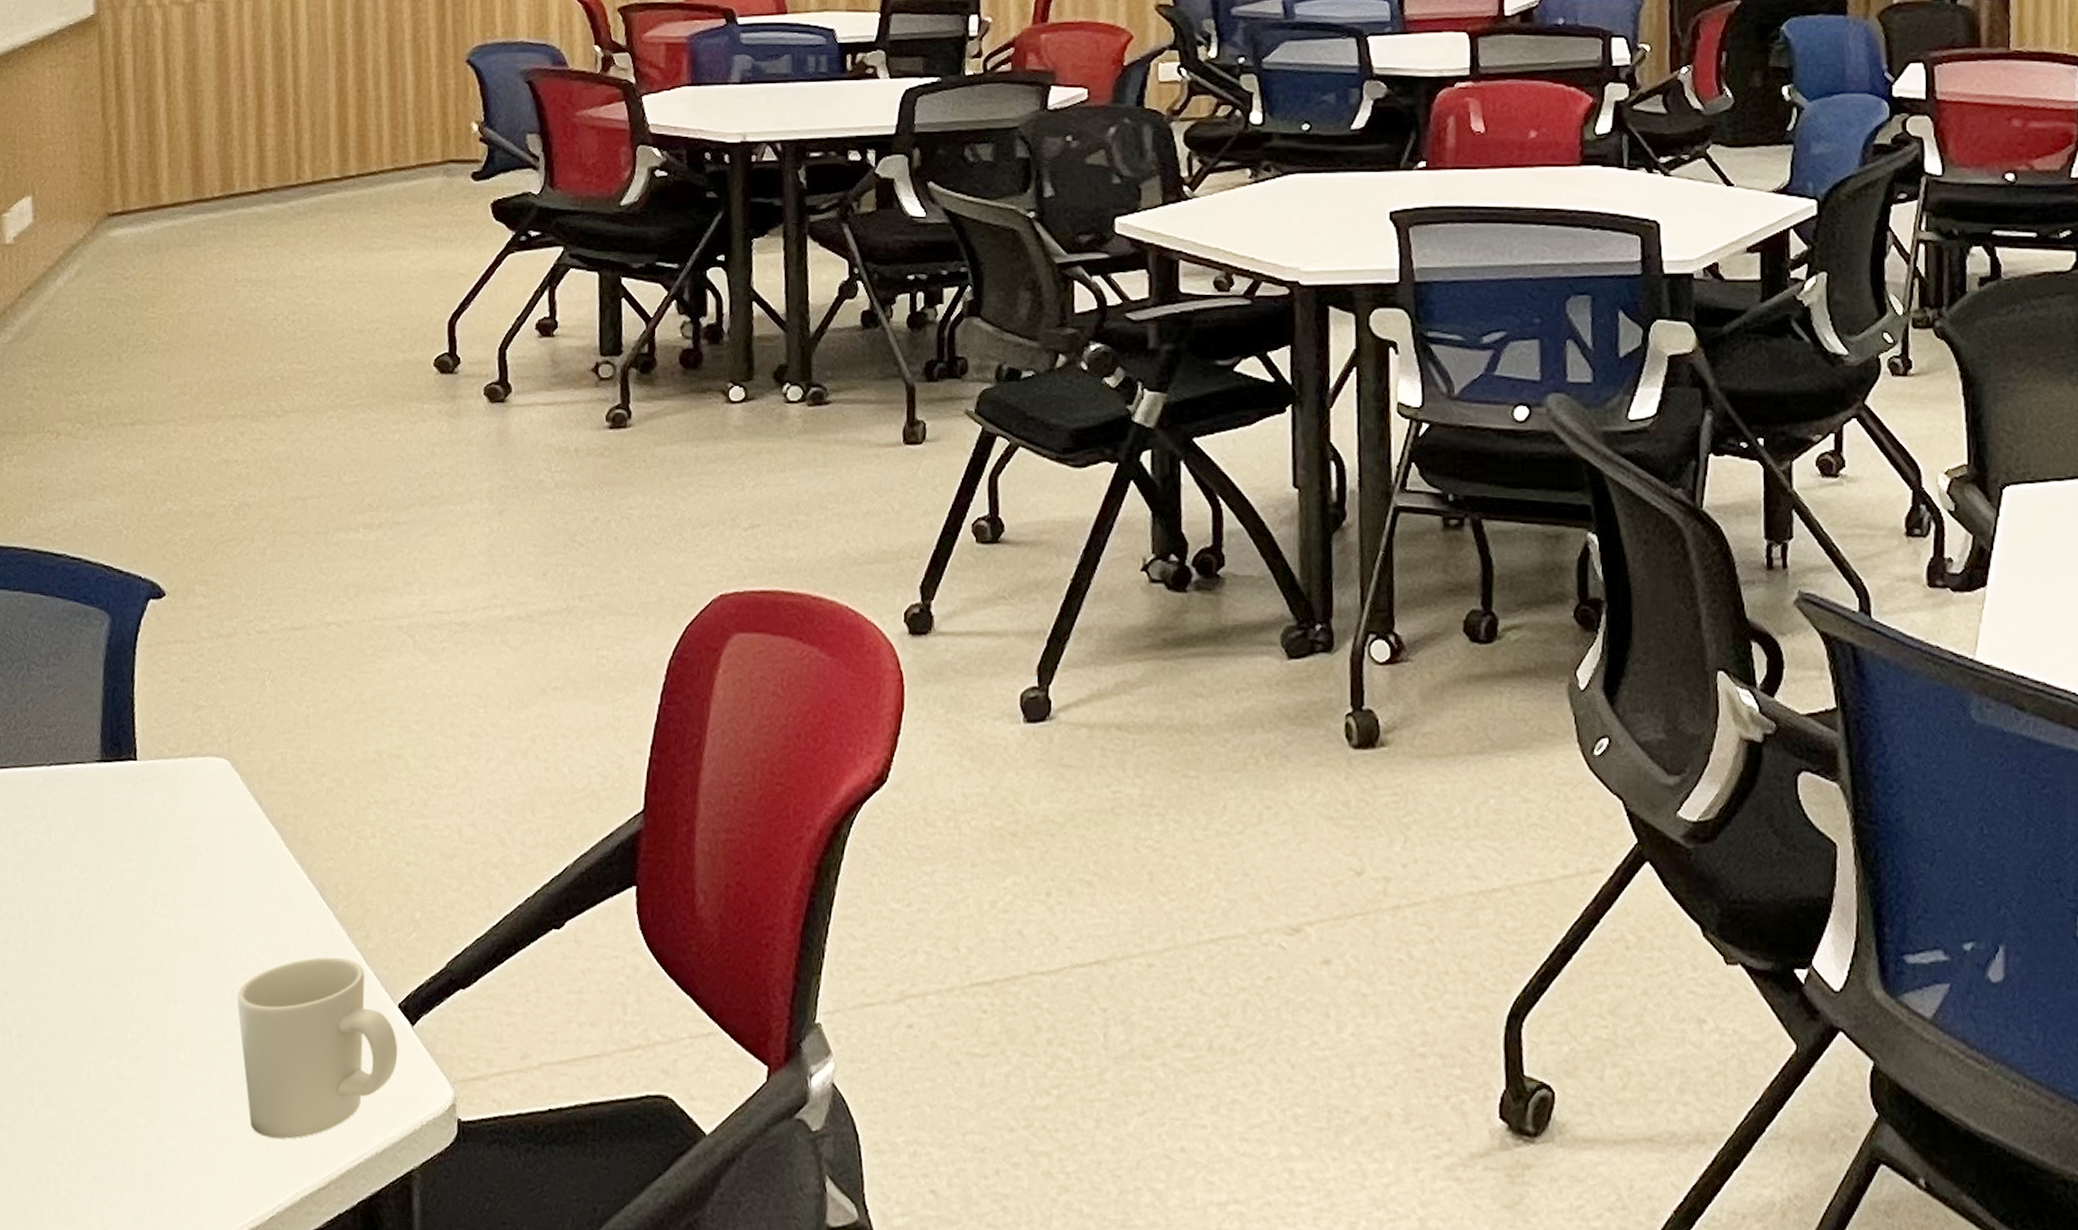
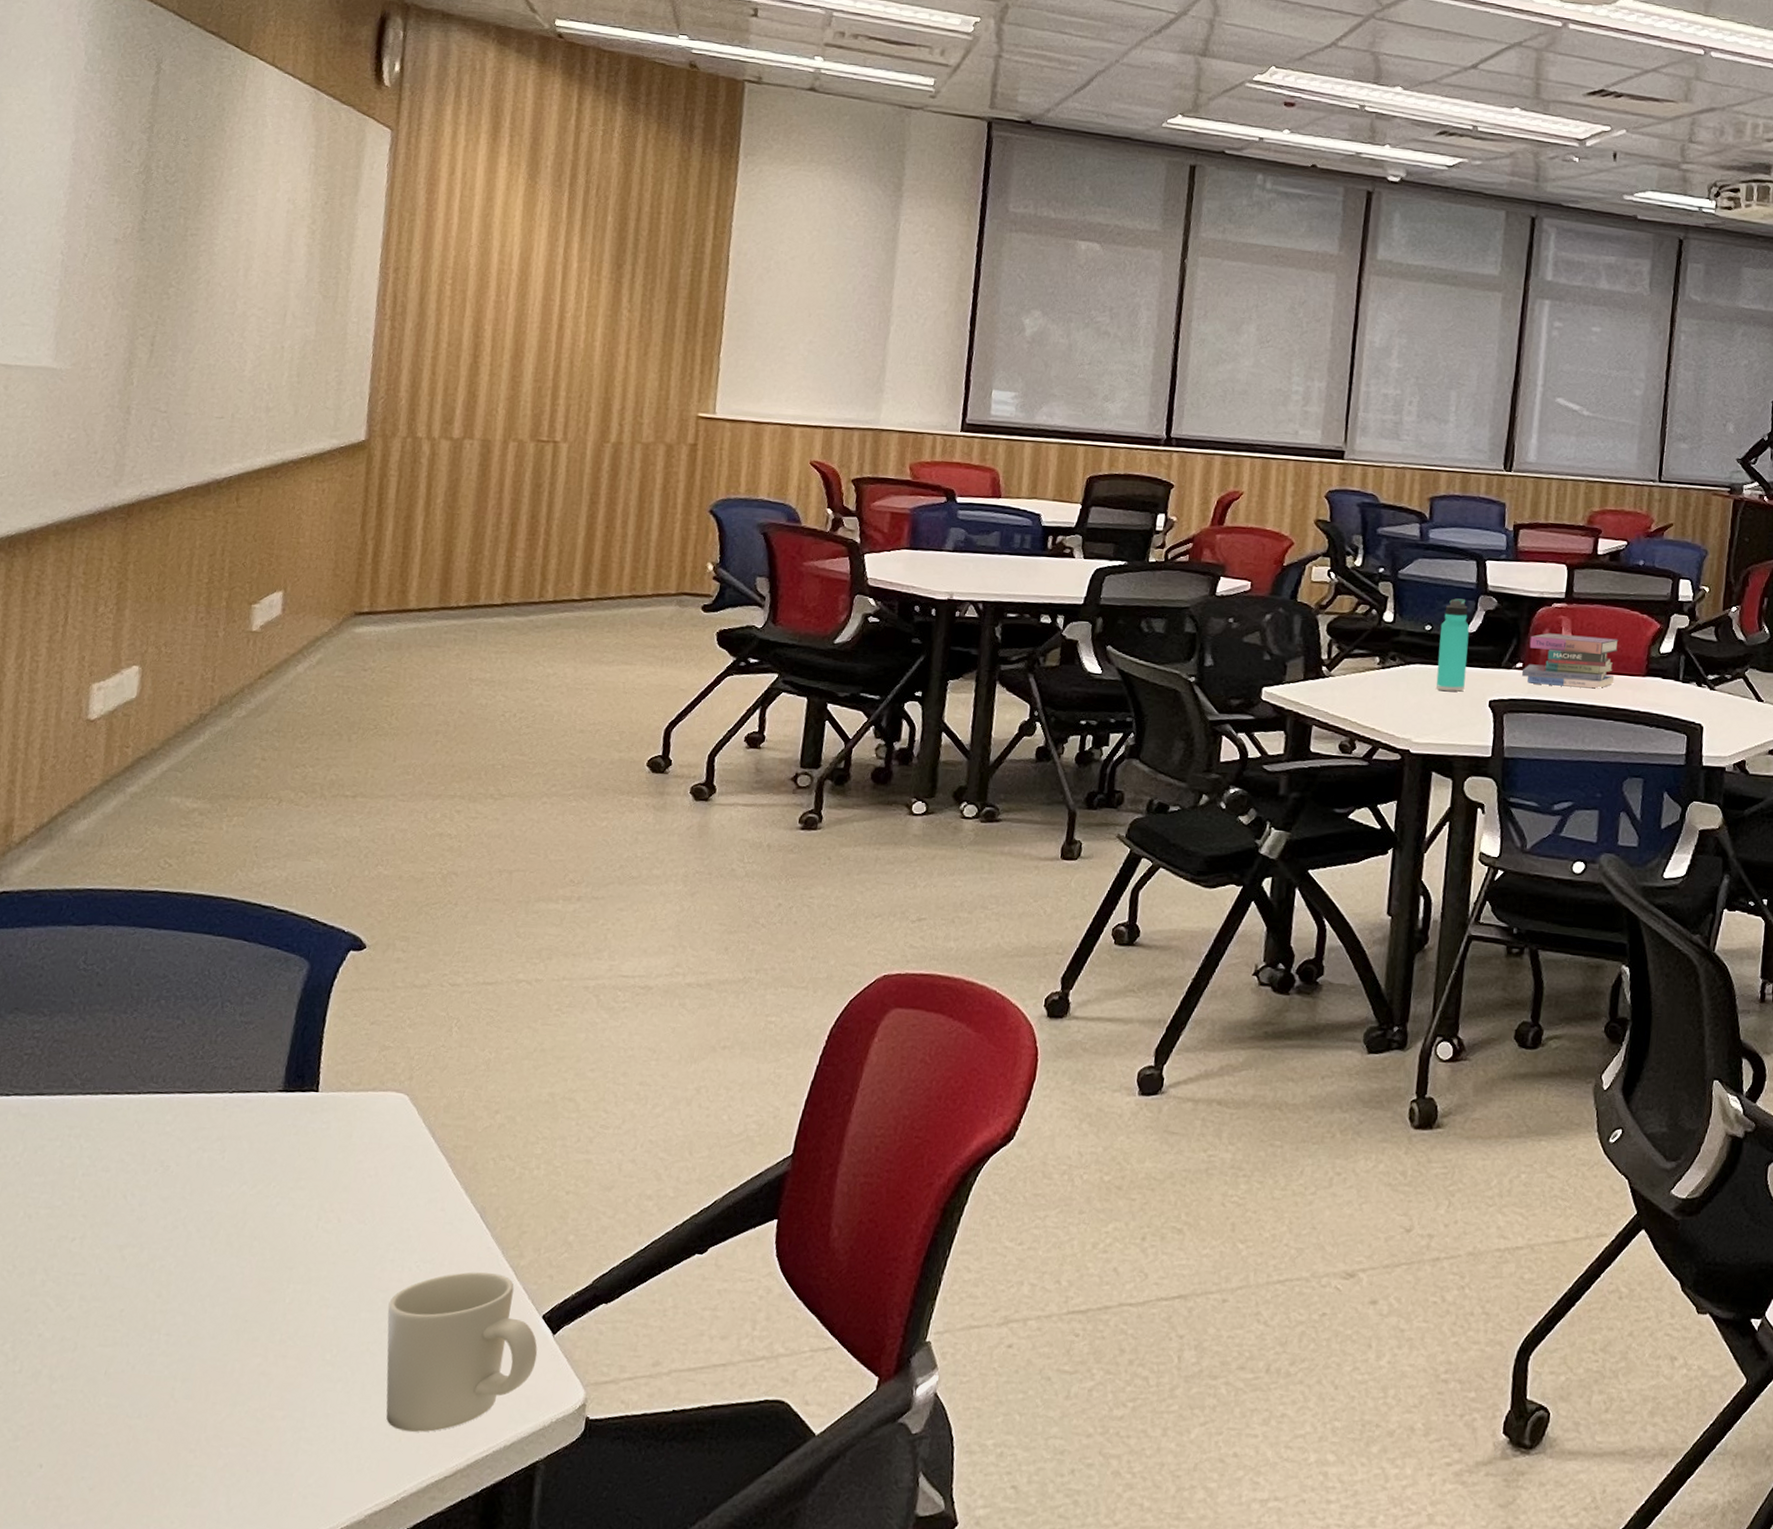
thermos bottle: none [1320,87,1358,204] -> present [1436,598,1470,692]
books: none [1425,121,1542,187] -> present [1521,633,1619,689]

